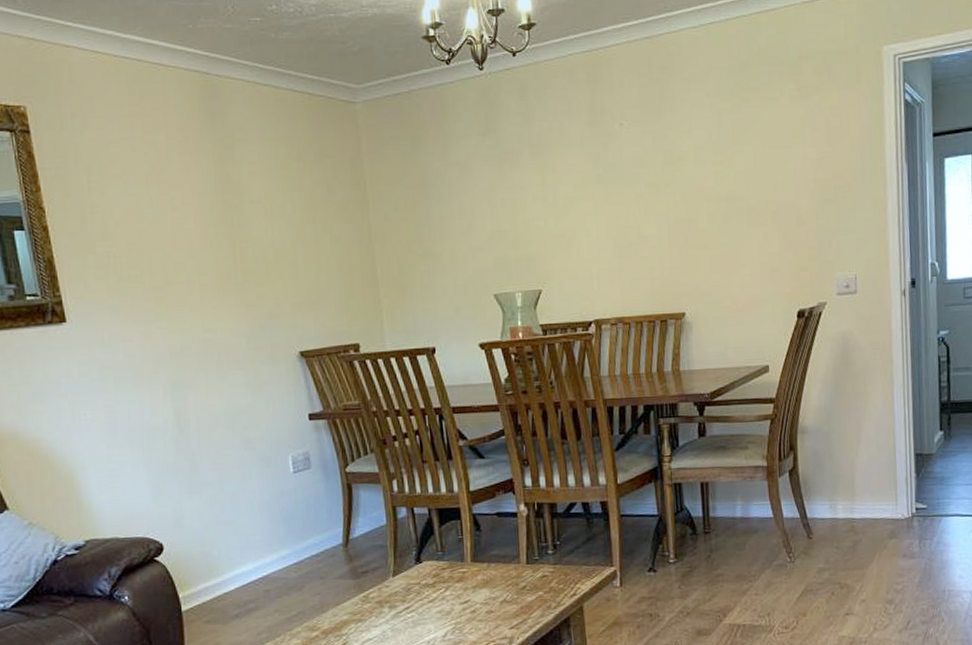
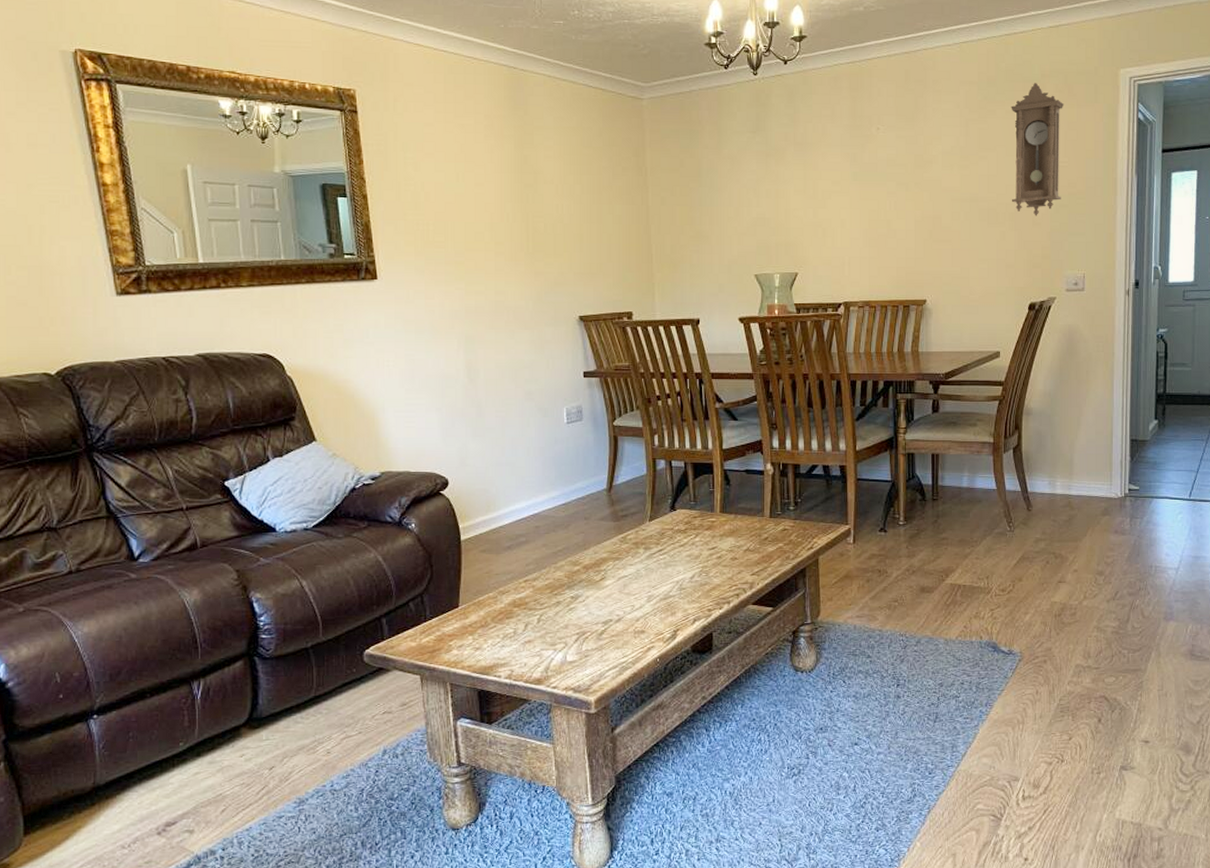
pendulum clock: none [766,65,827,214] -> present [1011,83,1064,216]

